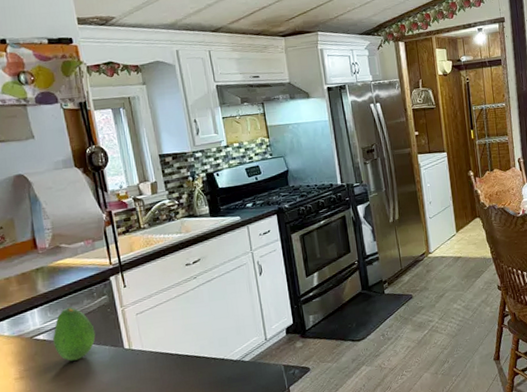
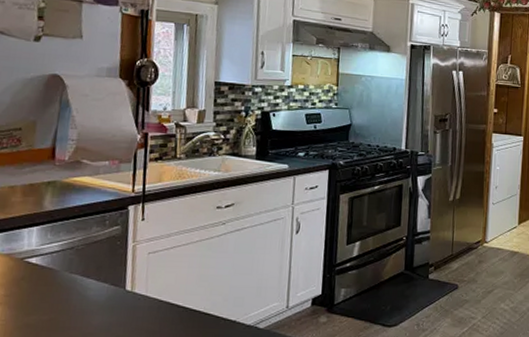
fruit: present [53,306,96,361] -> none [45,231,98,294]

